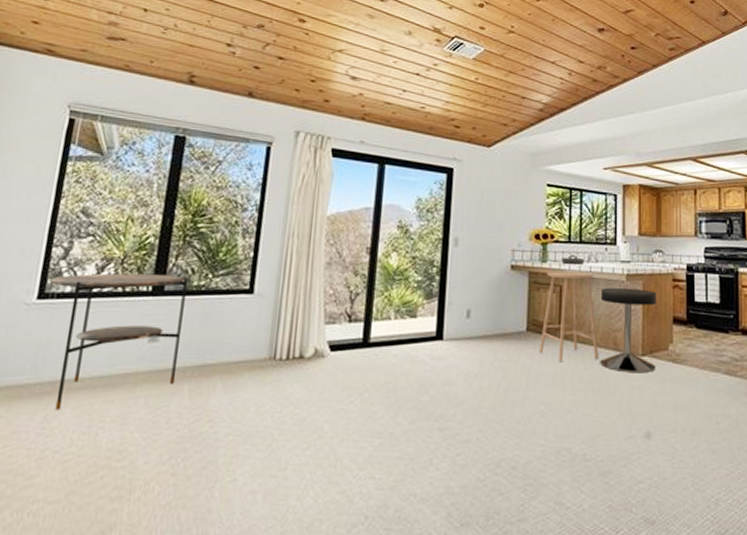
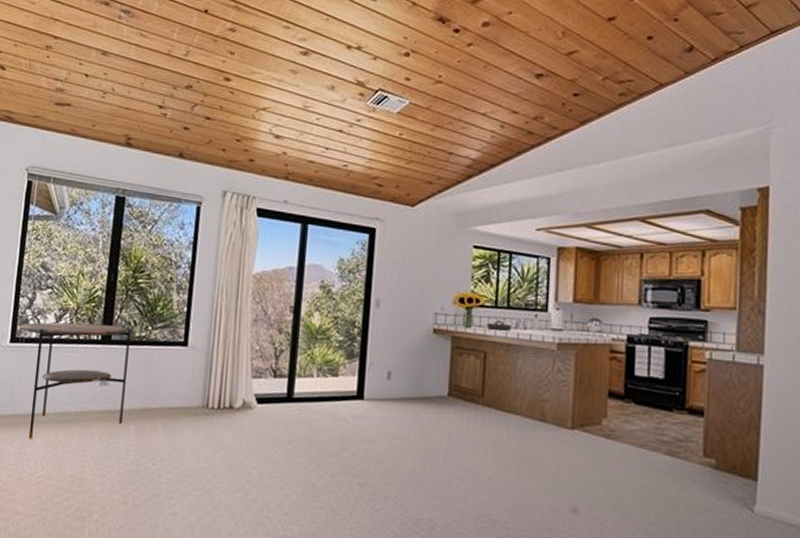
stool: present [538,271,599,362] -> none [460,337,524,430]
bar stool: present [600,287,657,373] -> none [525,356,592,447]

